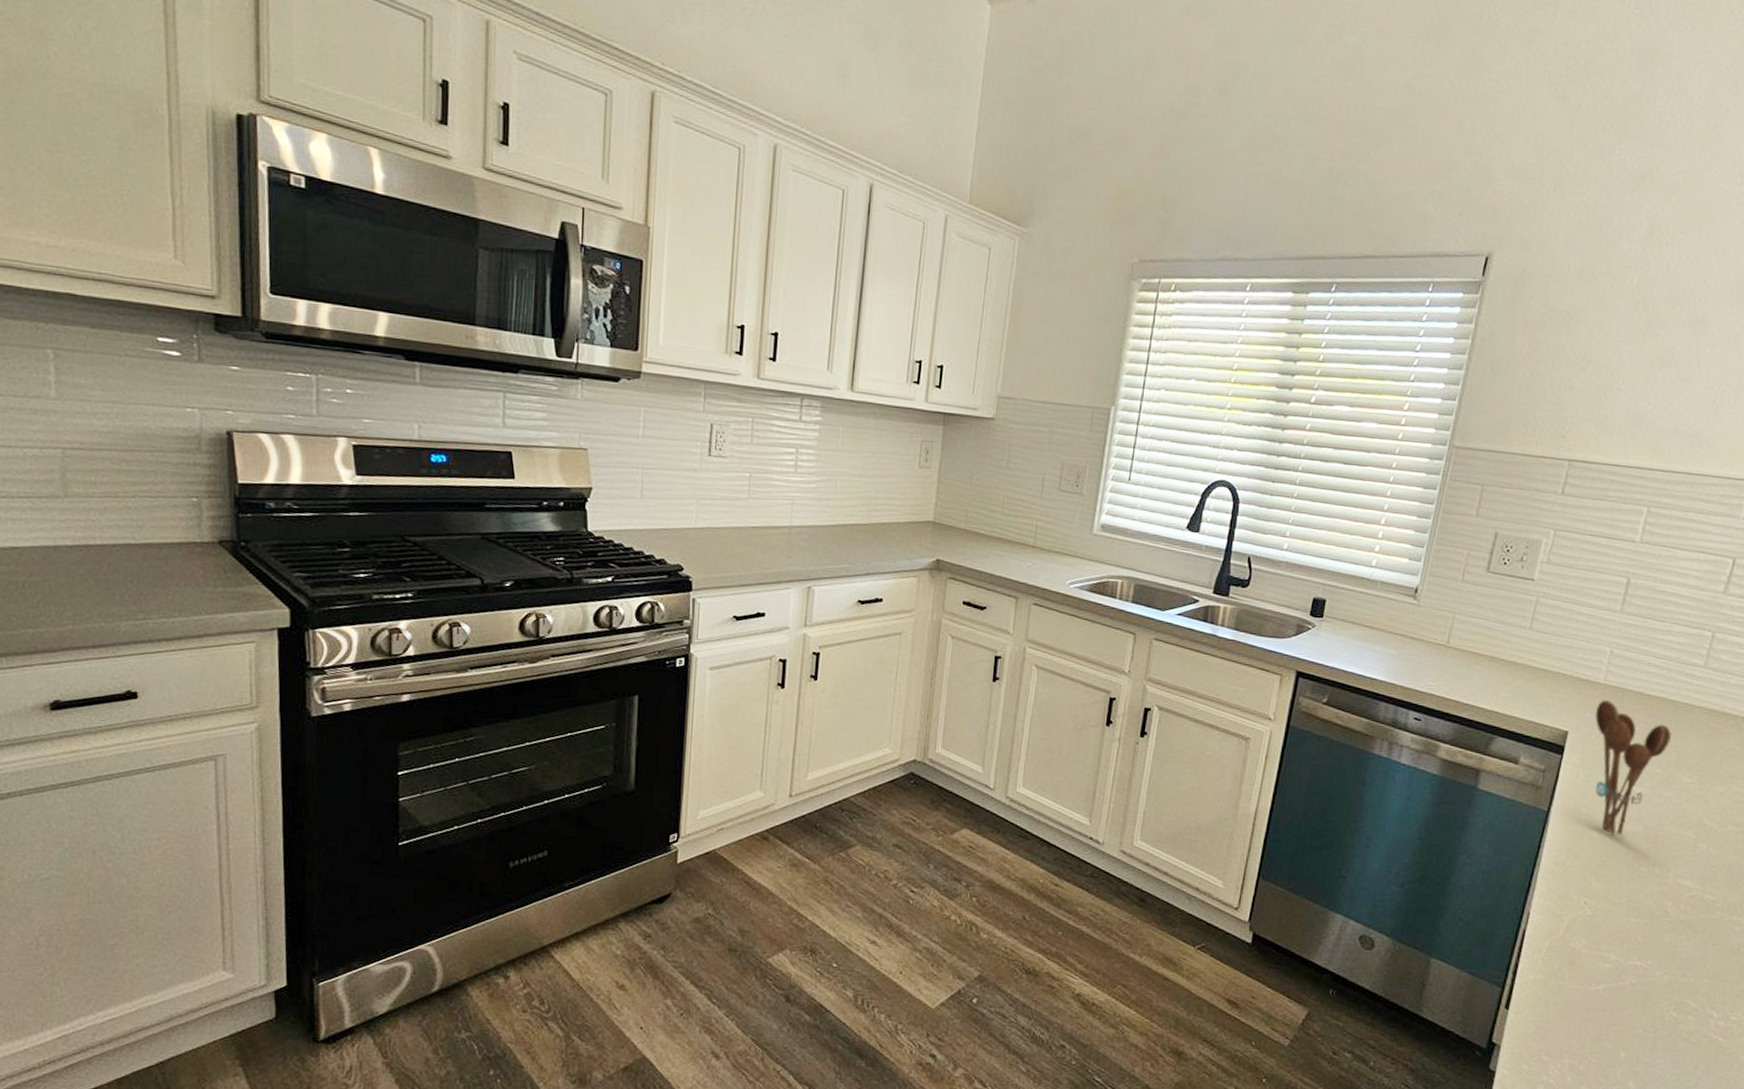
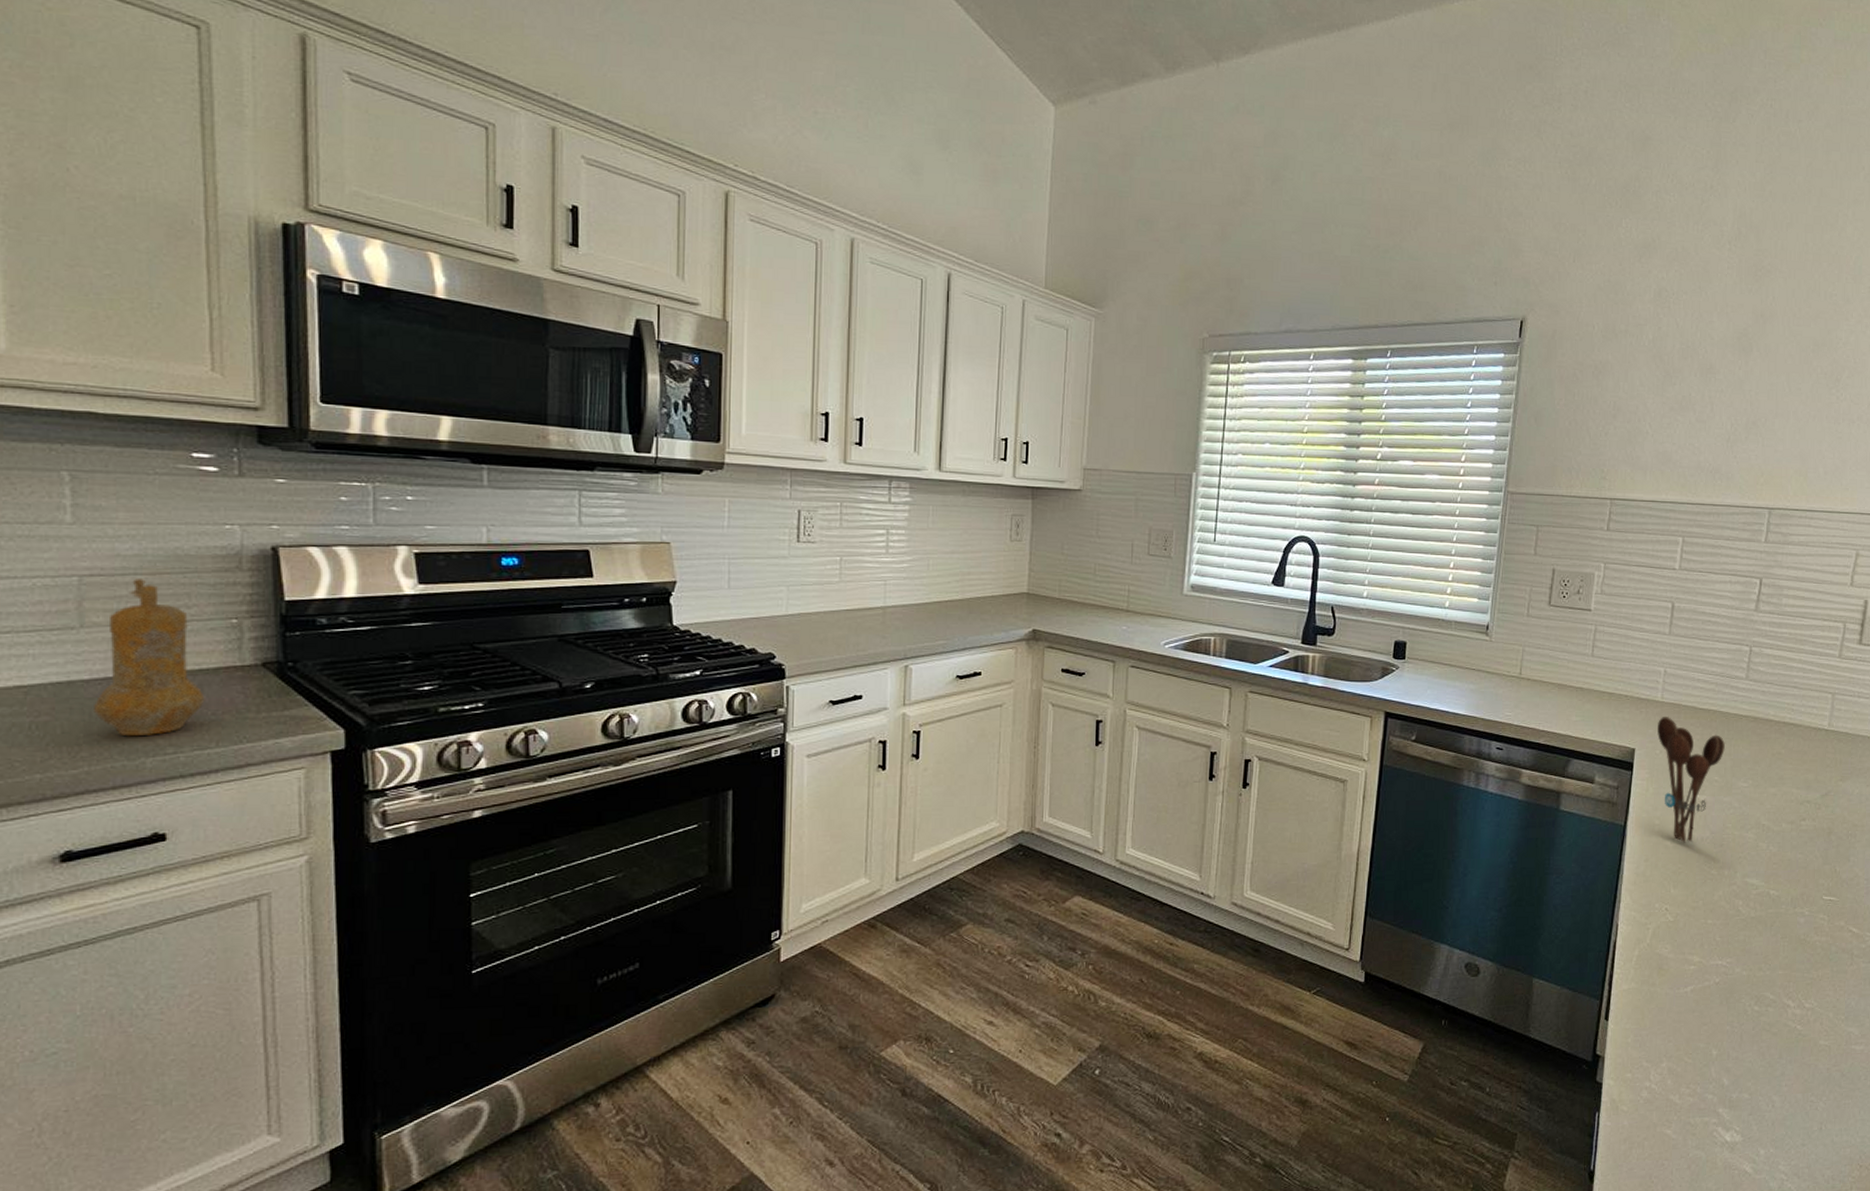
pepper mill: none [76,454,170,601] -> present [94,579,205,737]

